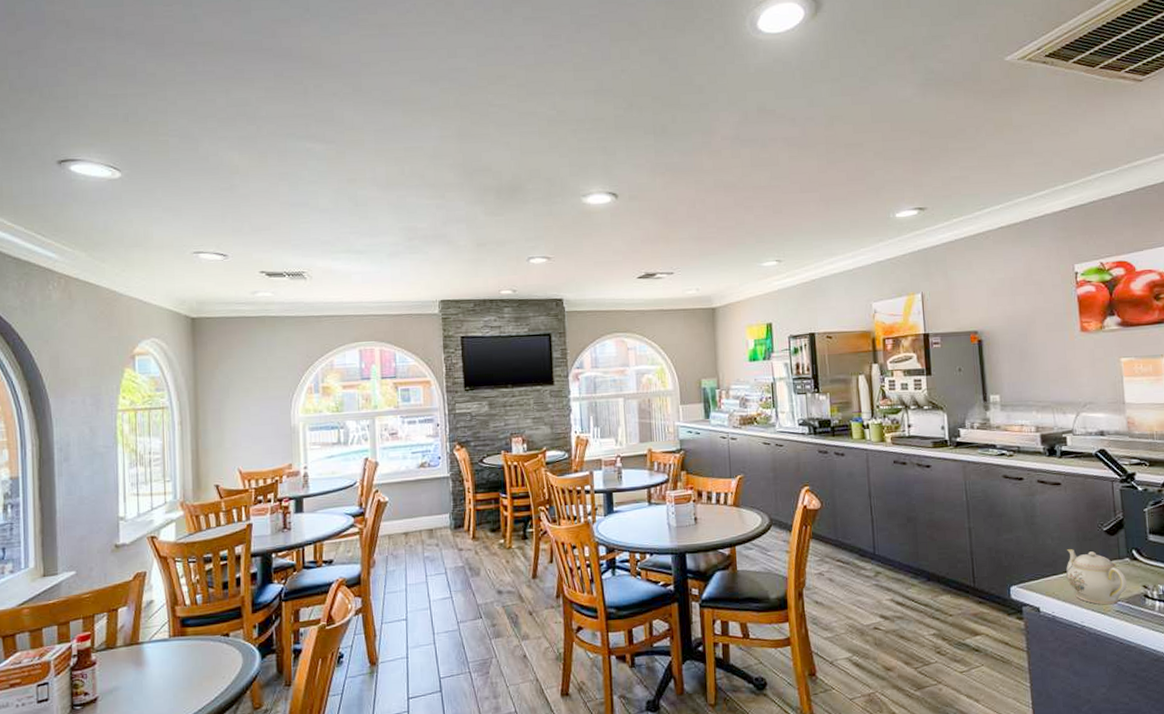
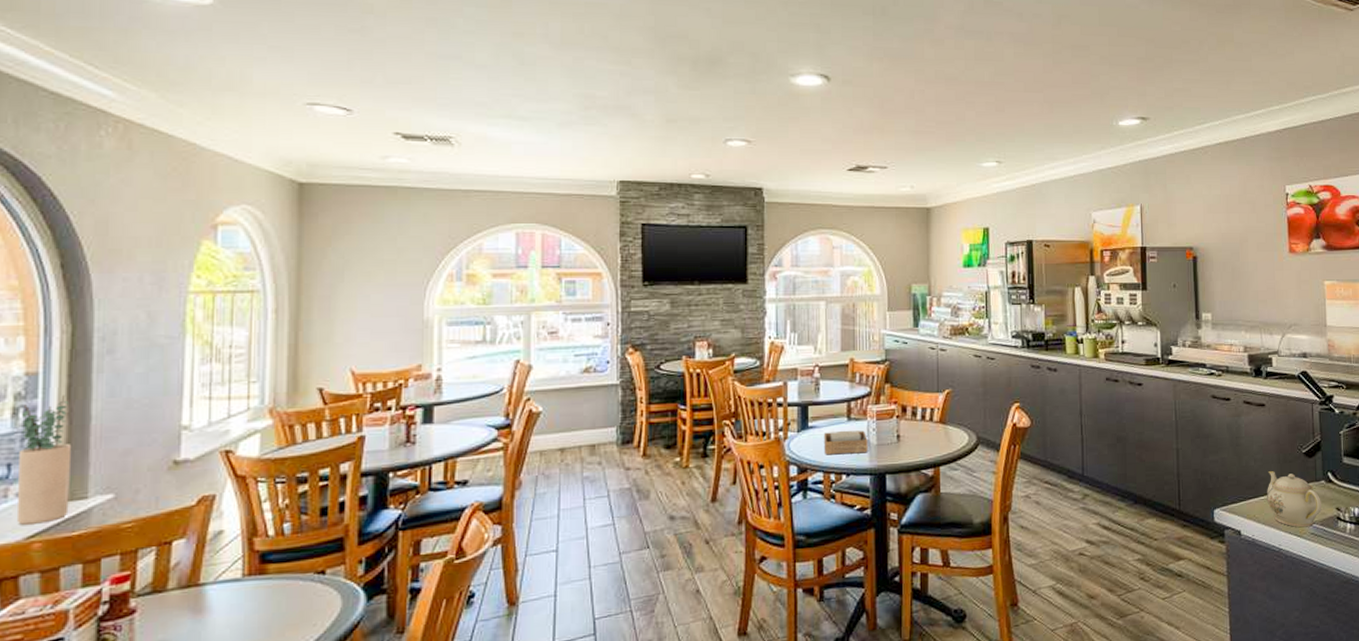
vase: none [9,494,46,595] -> present [16,395,72,525]
napkin holder: none [627,514,668,537] -> present [823,430,868,455]

